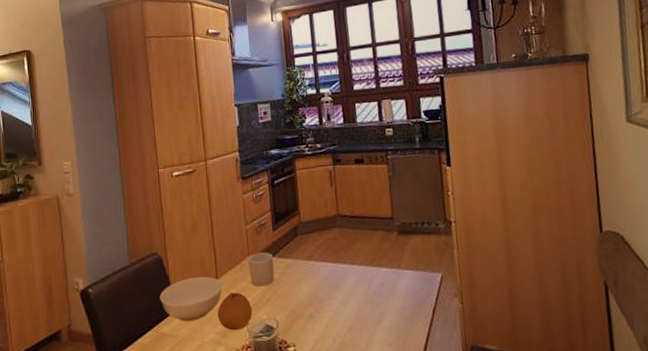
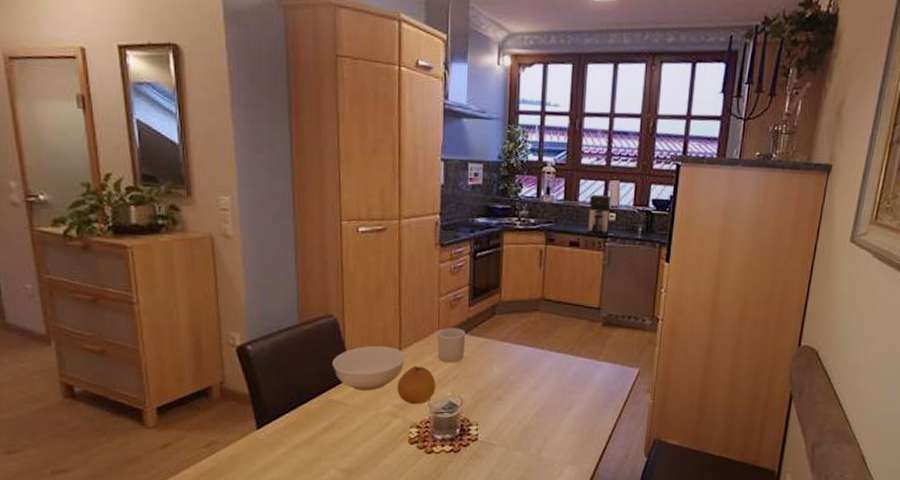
coffee maker: none [366,113,389,153] -> present [586,194,612,238]

